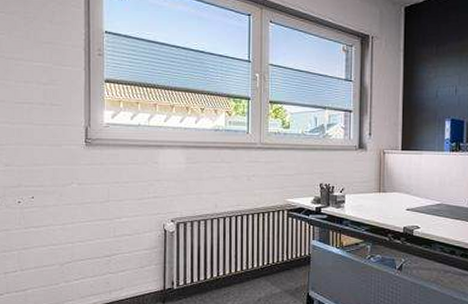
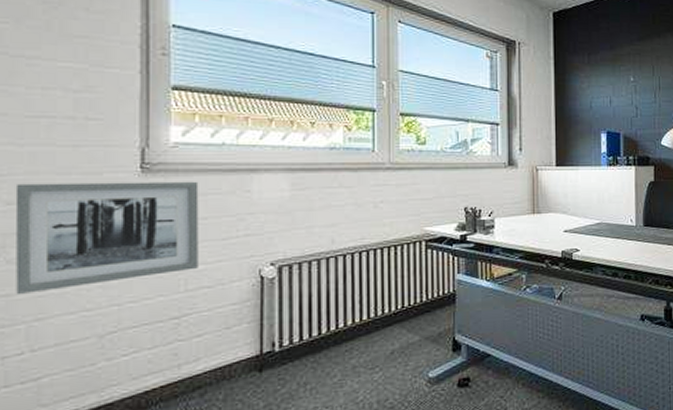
wall art: none [10,151,123,231] -> present [15,181,199,296]

